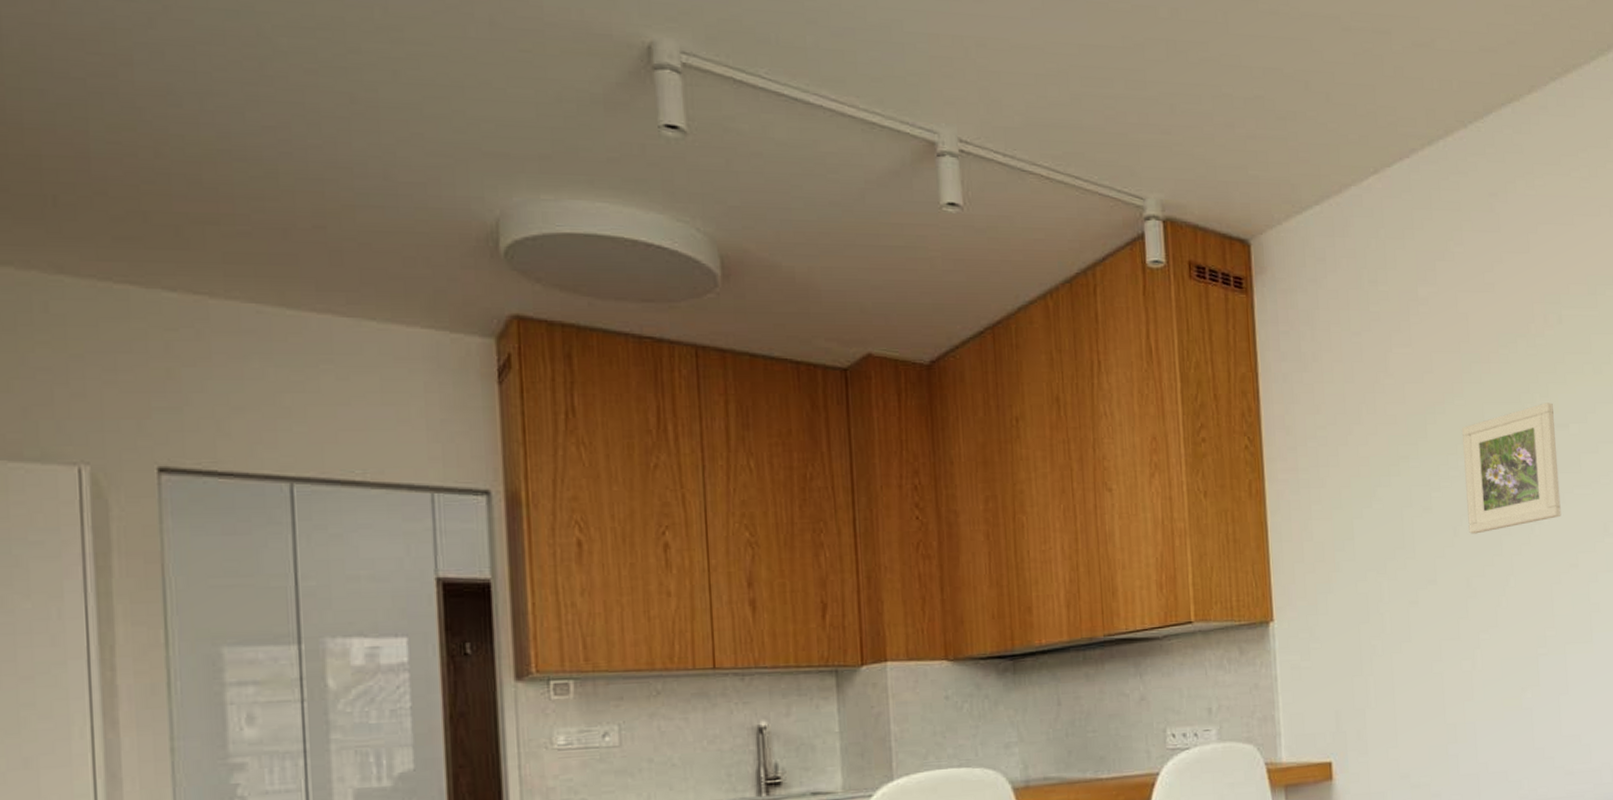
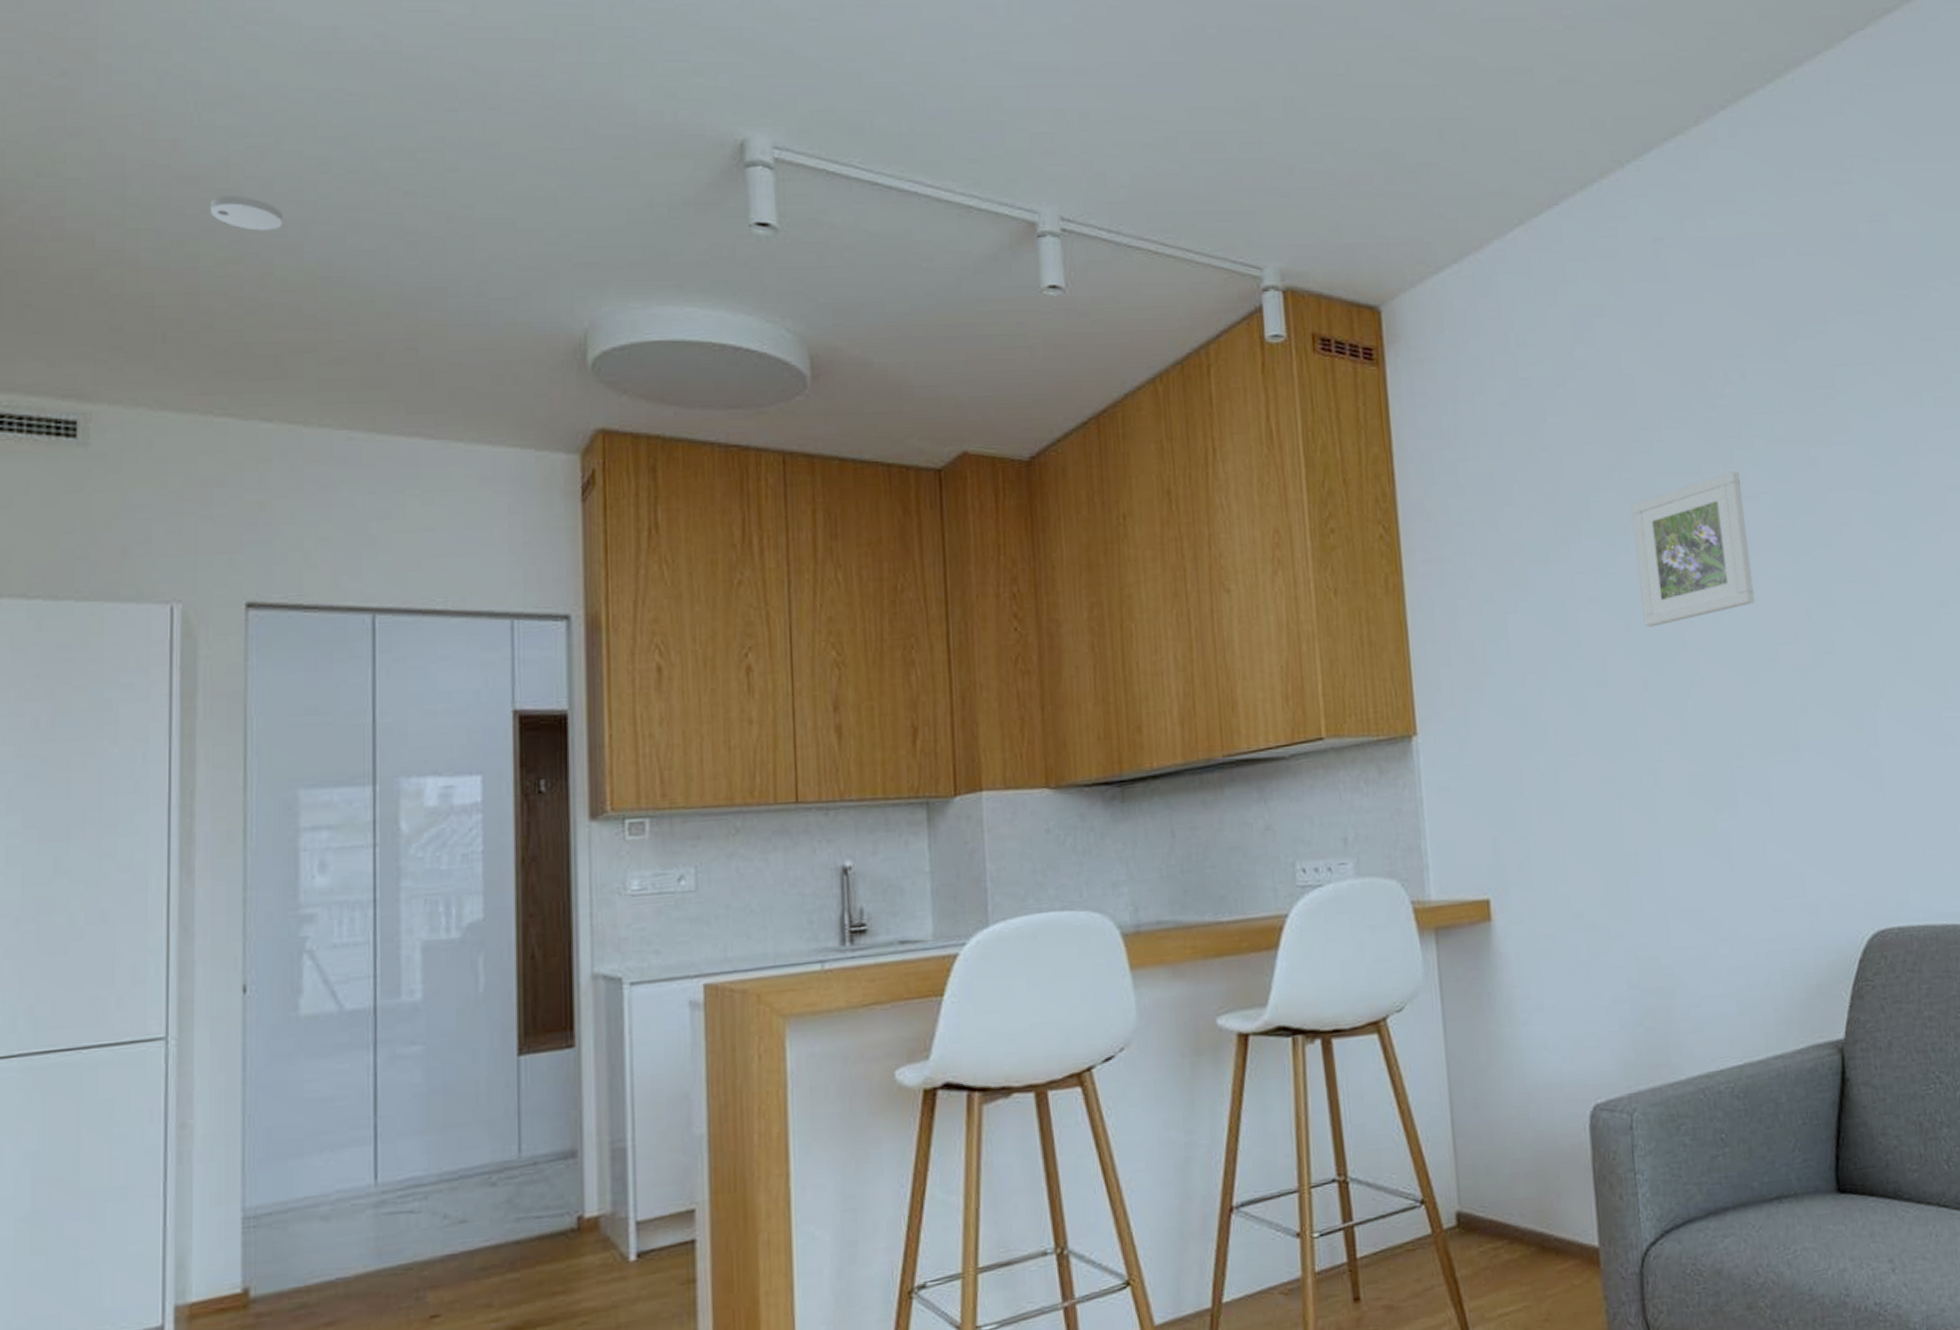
smoke detector: none [96,61,177,100] -> present [209,196,283,231]

